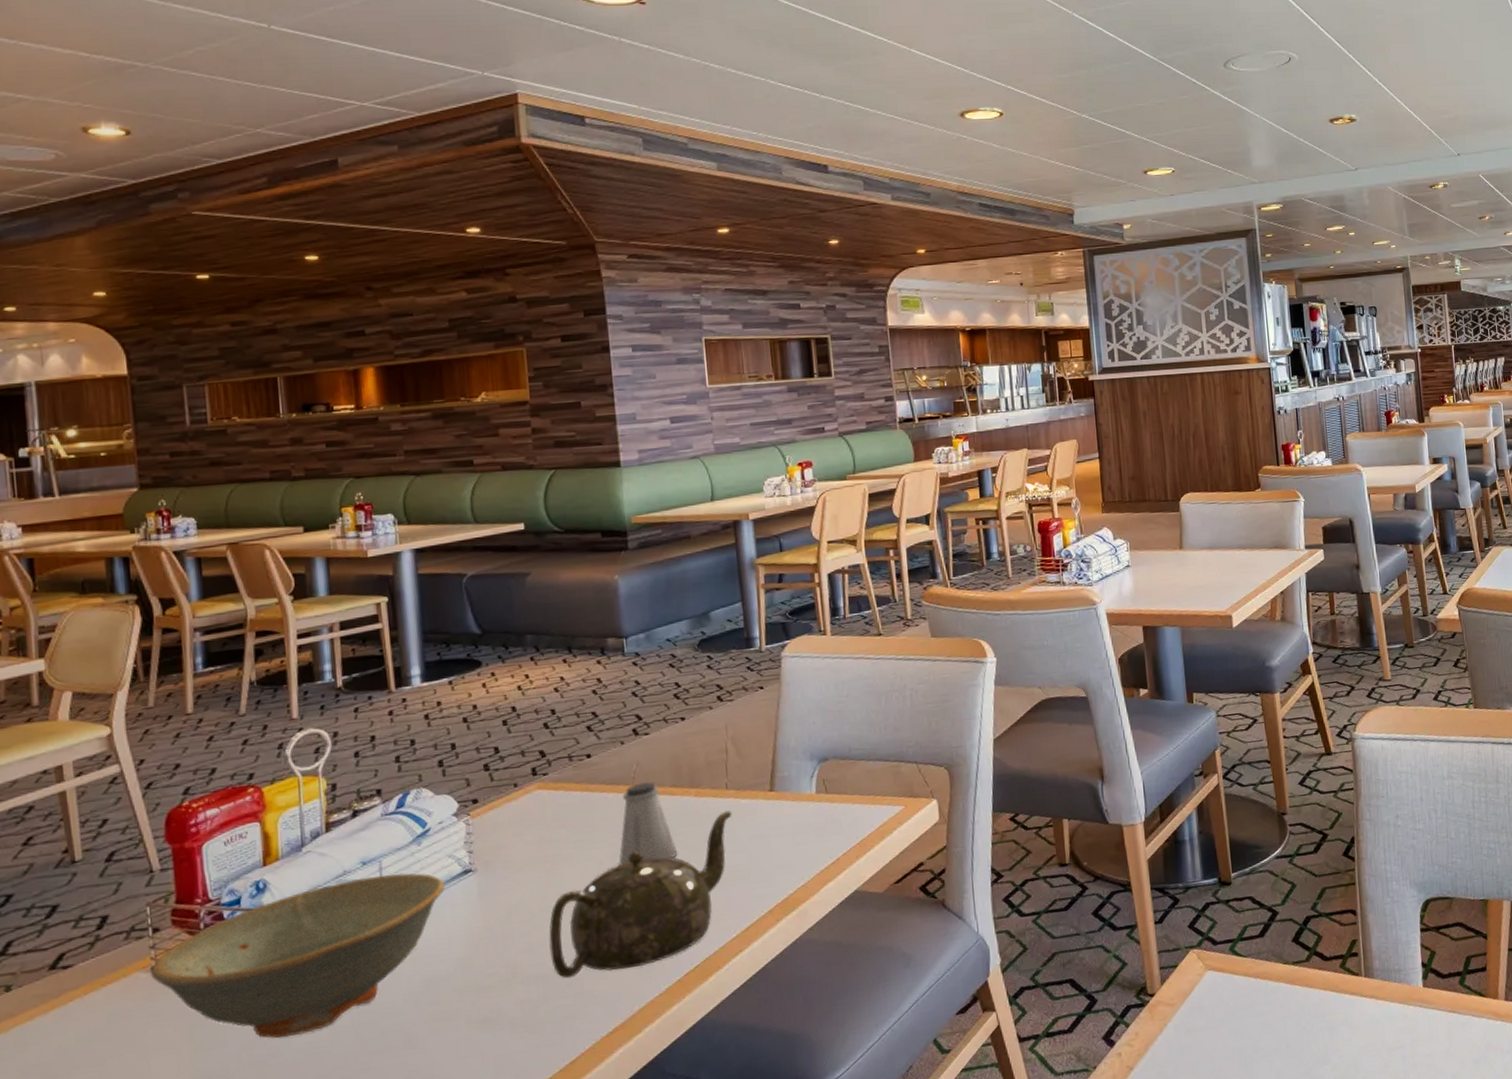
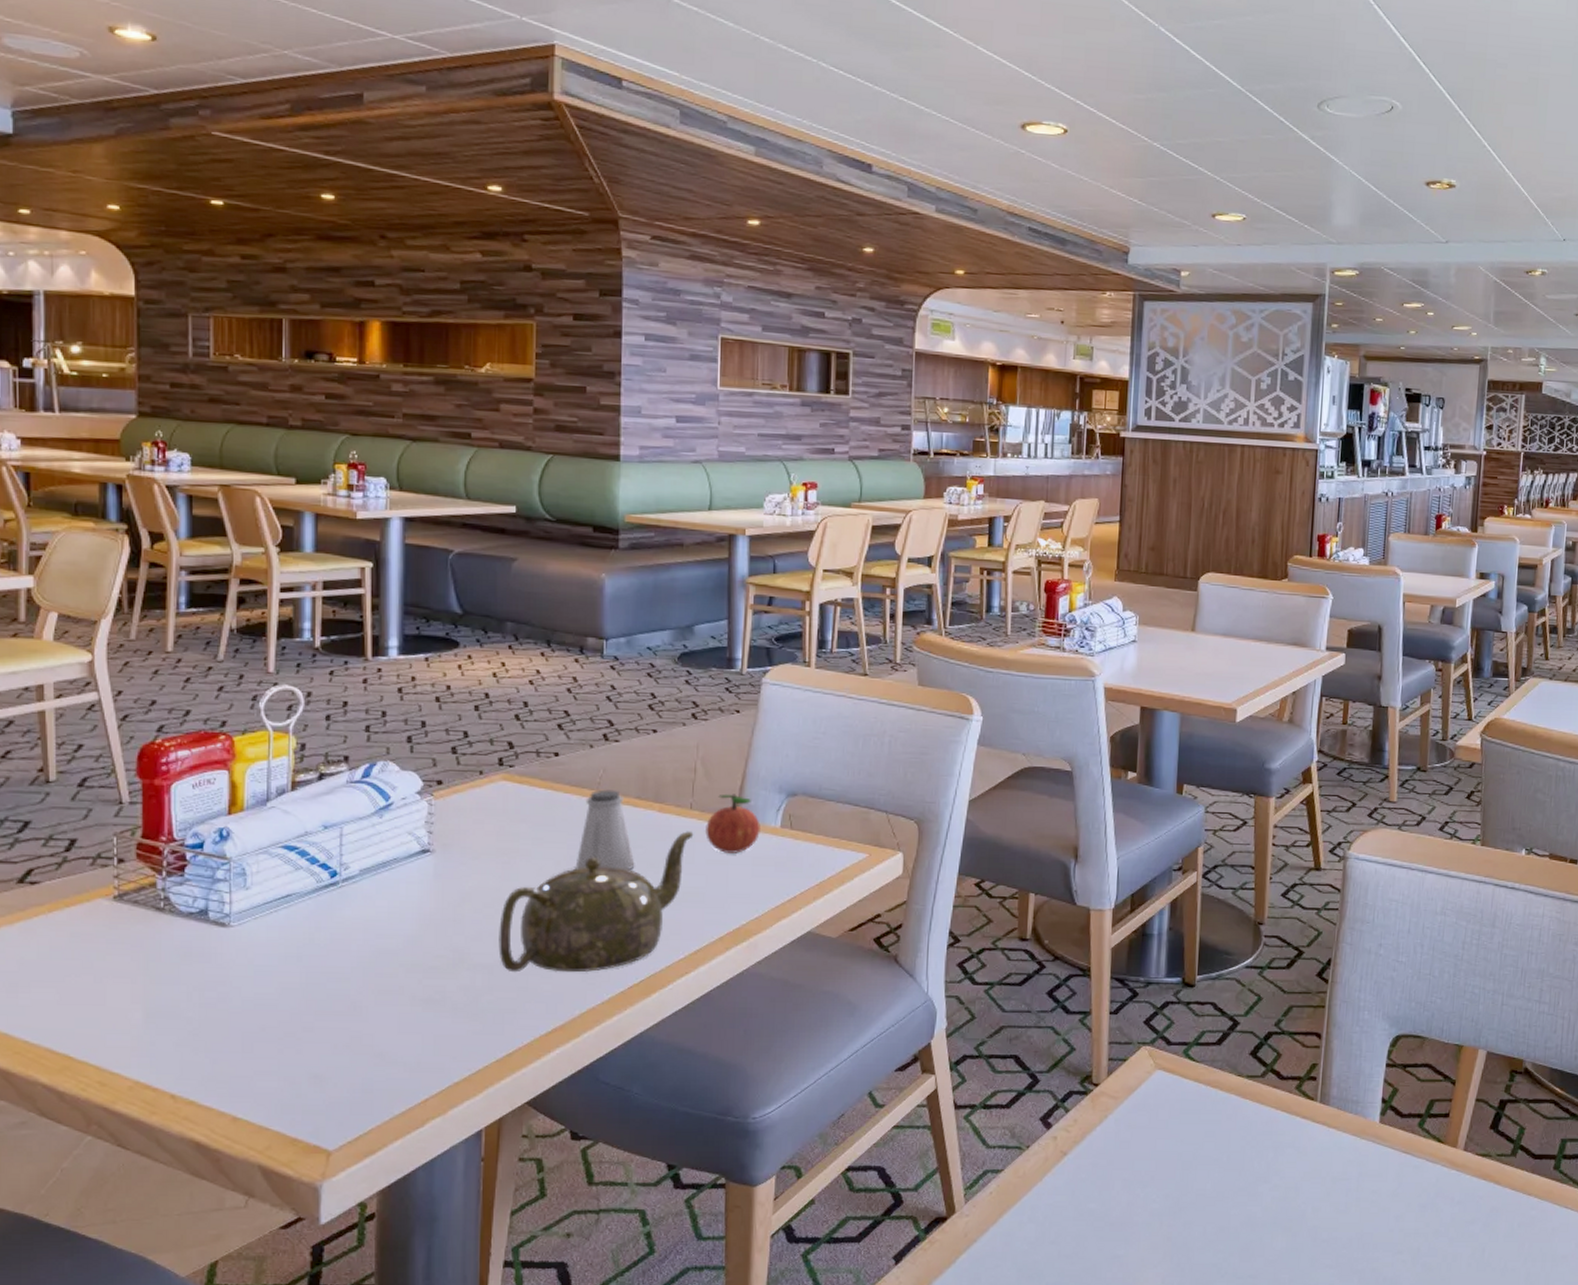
dish: present [151,872,446,1039] -> none [113,841,403,985]
apple: none [743,768,798,827] -> present [705,794,762,853]

